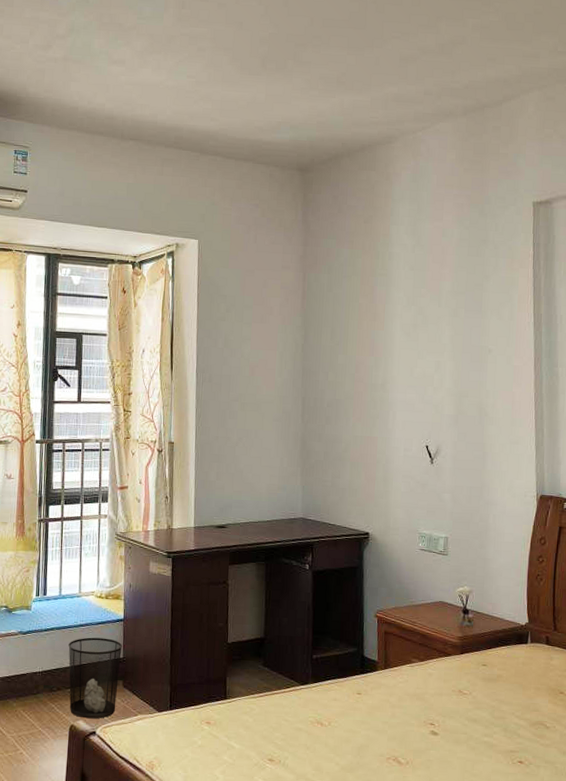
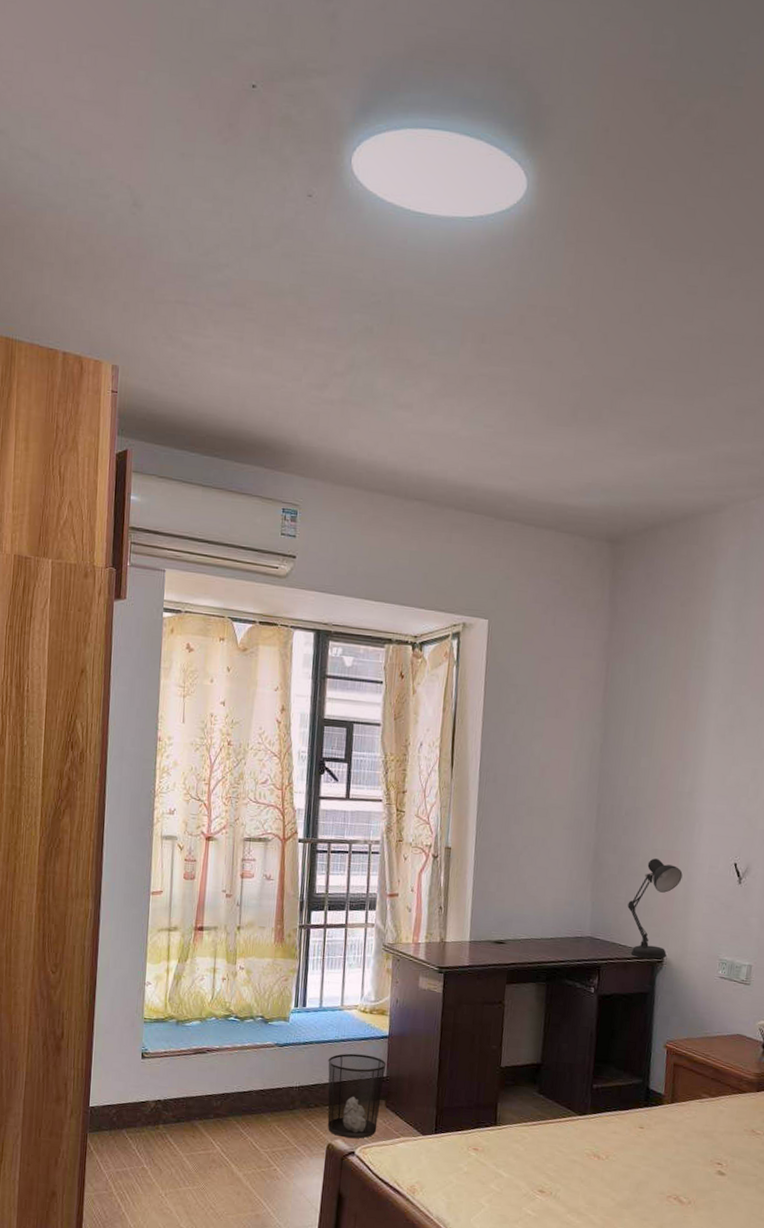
desk lamp: none [334,444,381,536] -> present [627,858,683,959]

